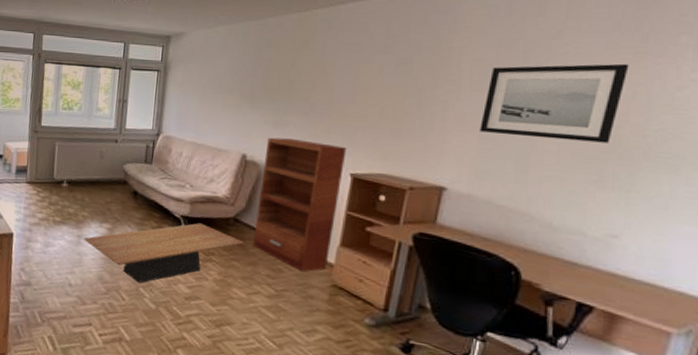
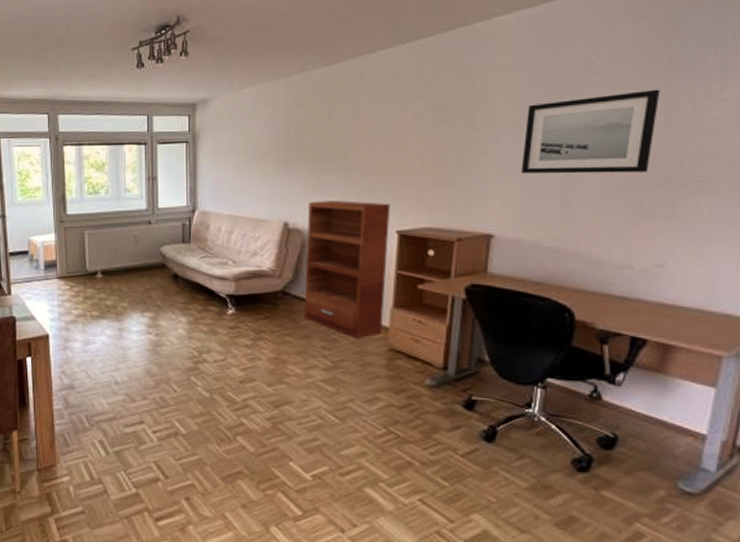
coffee table: present [84,223,243,283] -> none [126,300,294,372]

